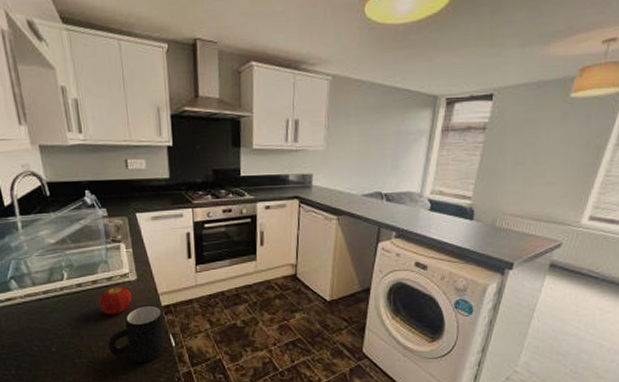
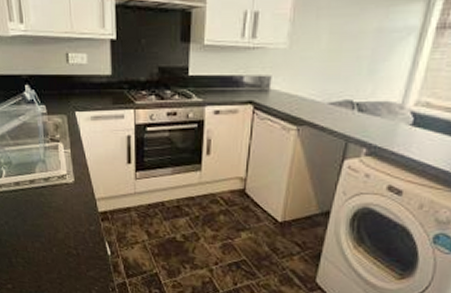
fruit: present [98,286,132,315] -> none [35,188,69,217]
mug: present [108,305,165,362] -> none [44,209,100,268]

